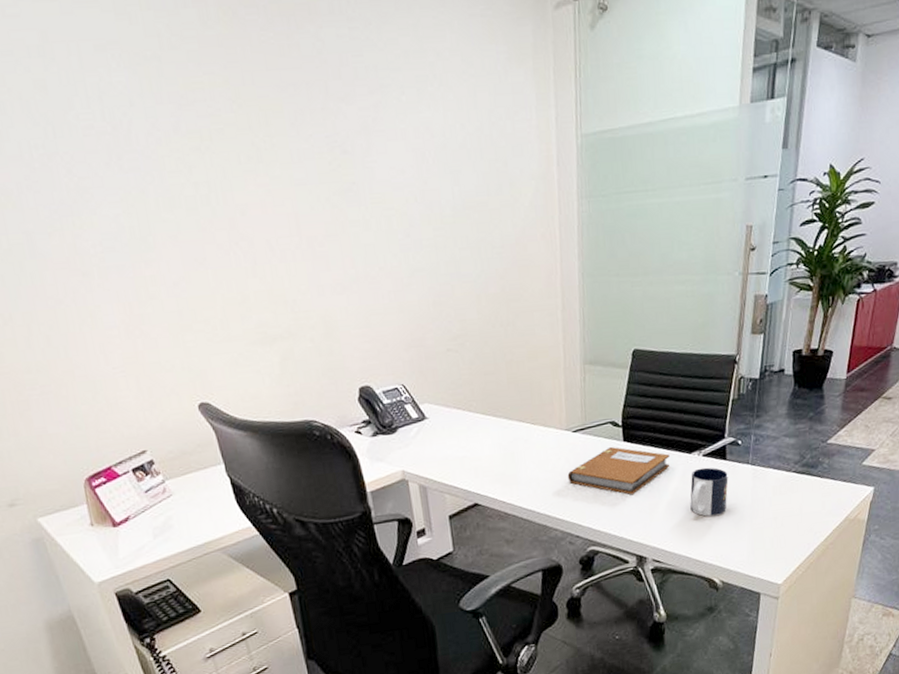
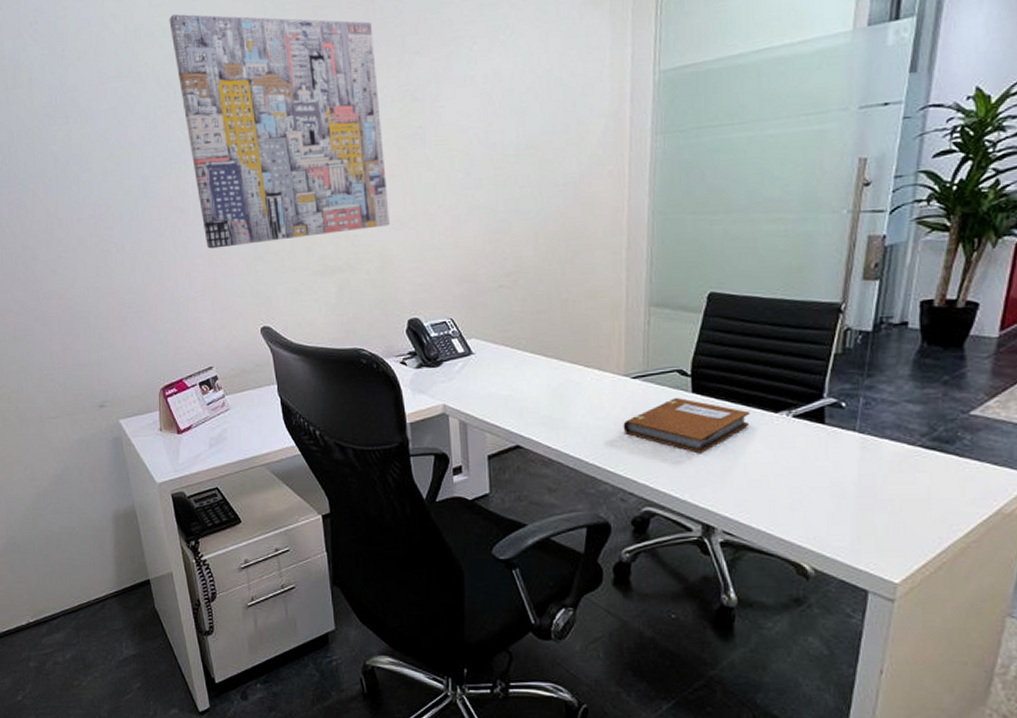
wall art: none [32,29,330,318] -> present [169,14,390,249]
mug: present [690,467,729,517] -> none [774,430,827,488]

